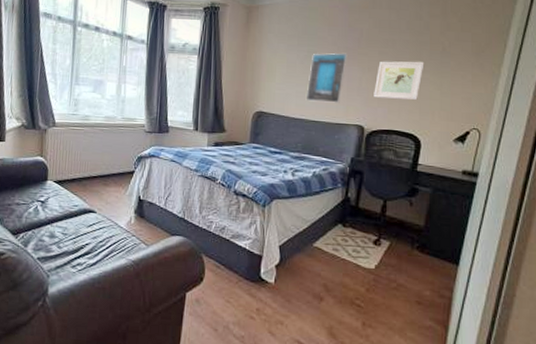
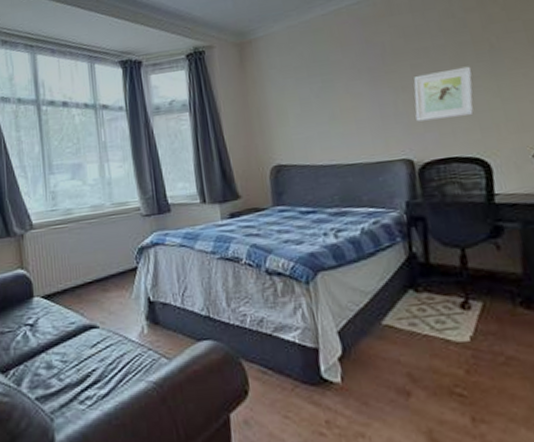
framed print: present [305,53,348,103] -> none [328,74,376,141]

